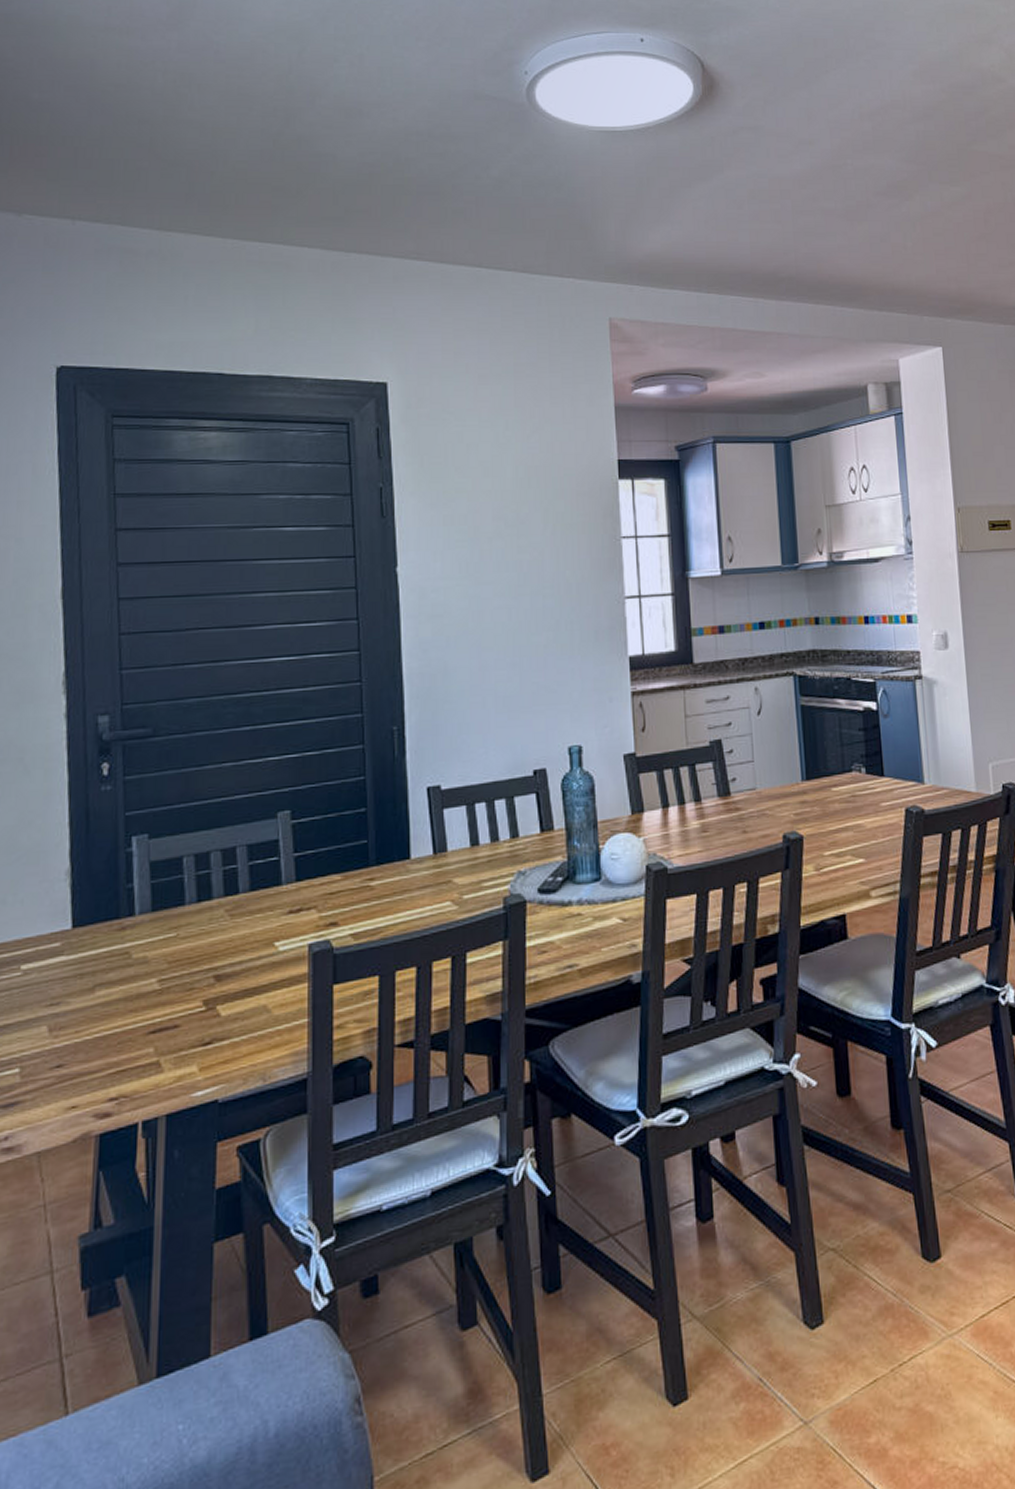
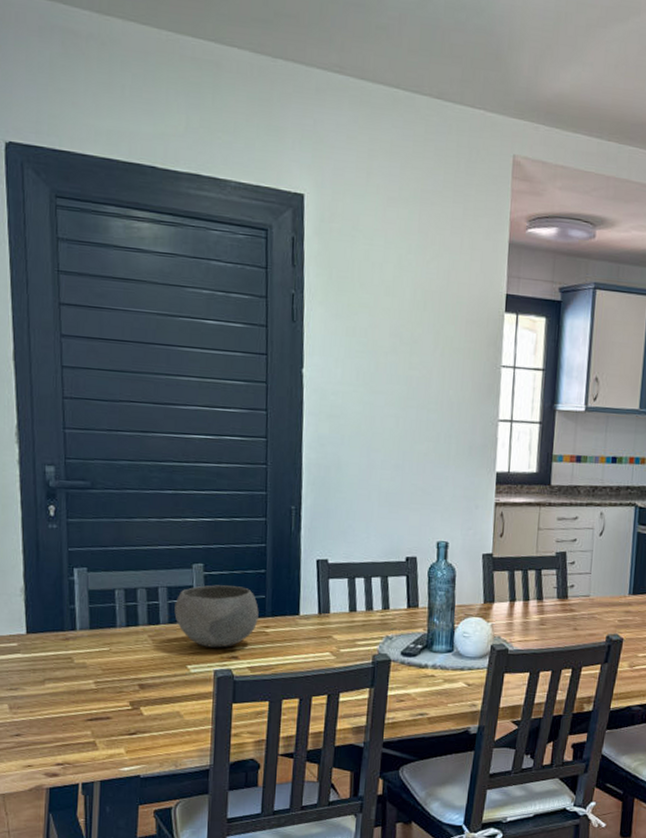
bowl: none [257,832,361,915] -> present [174,585,259,648]

